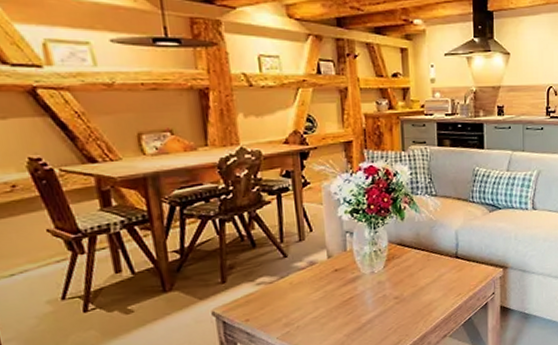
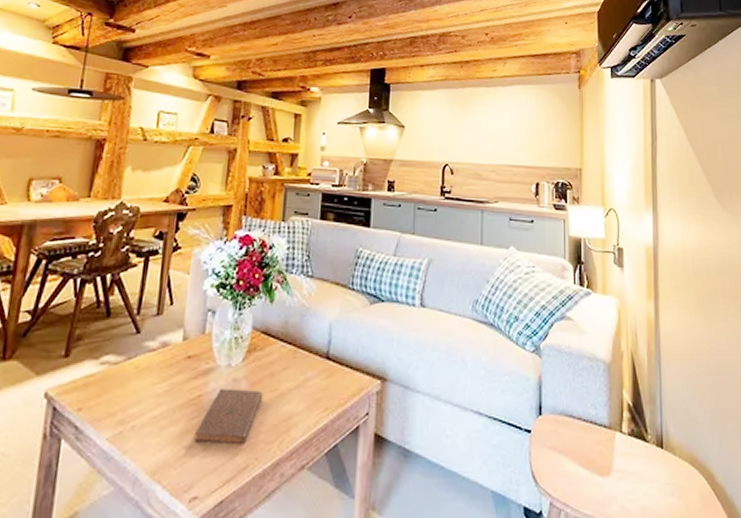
book: none [353,287,406,330] -> present [195,388,264,445]

